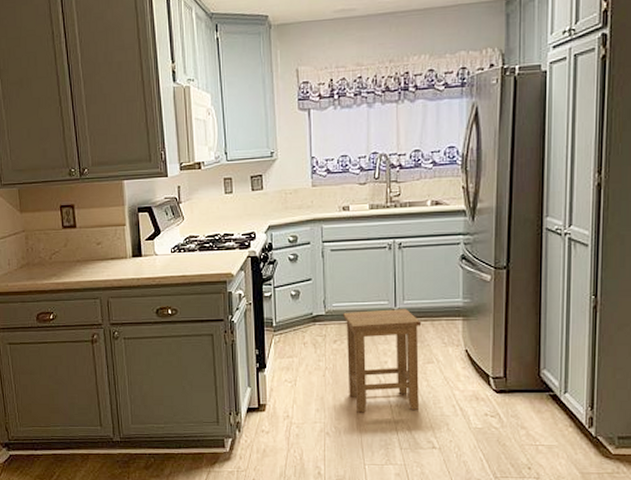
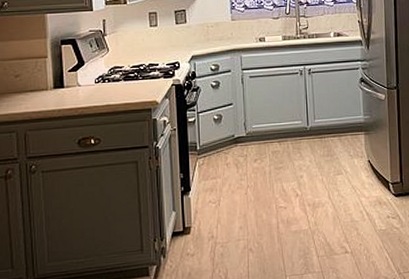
stool: present [343,309,422,413] -> none [262,127,332,227]

